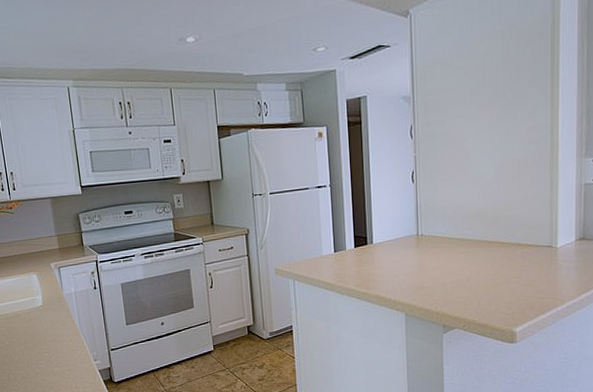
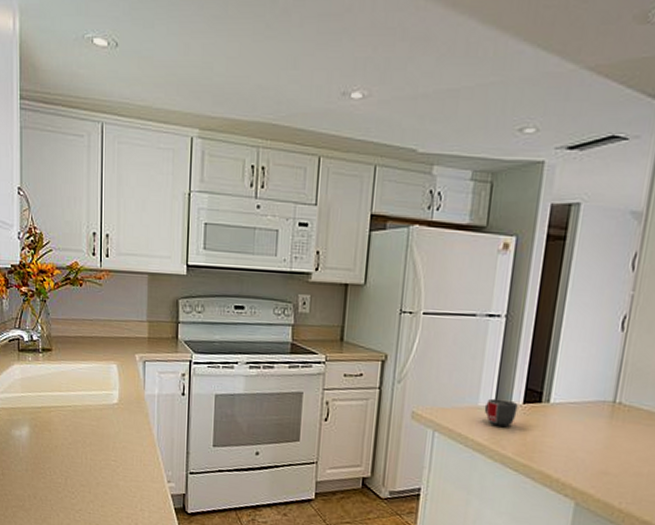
mug: none [327,247,352,268] -> present [484,398,518,427]

